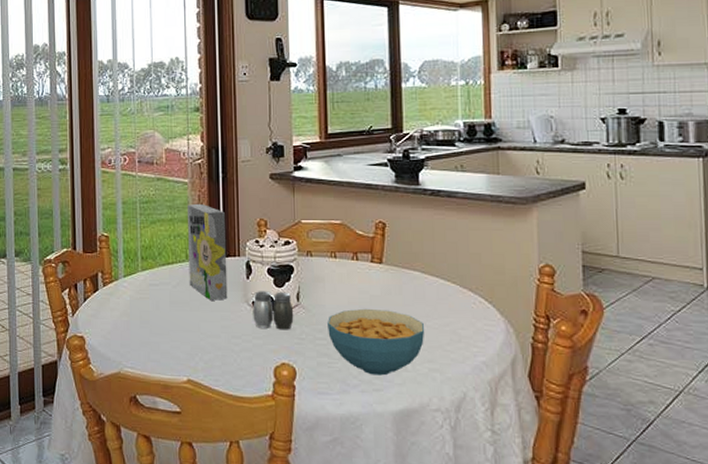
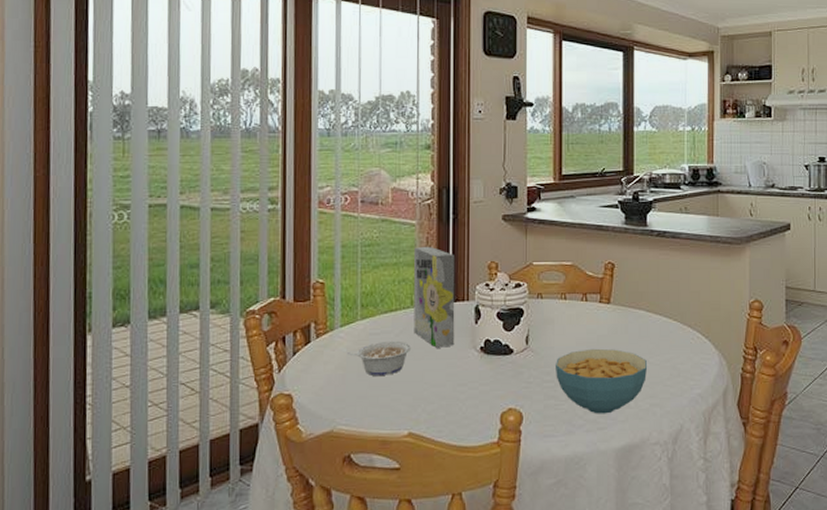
legume: none [131,293,187,324] -> present [348,342,411,376]
salt and pepper shaker: present [253,291,294,330] -> none [480,335,522,375]

